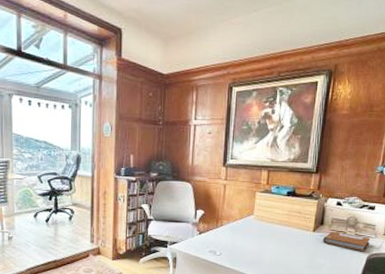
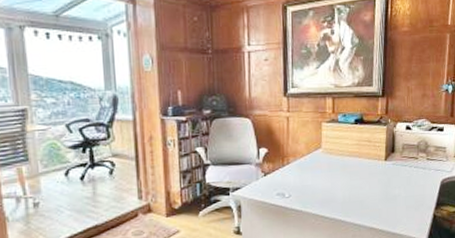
notebook: present [322,231,371,252] -> none [395,157,442,177]

